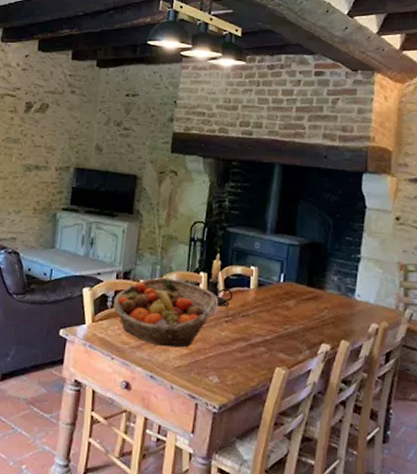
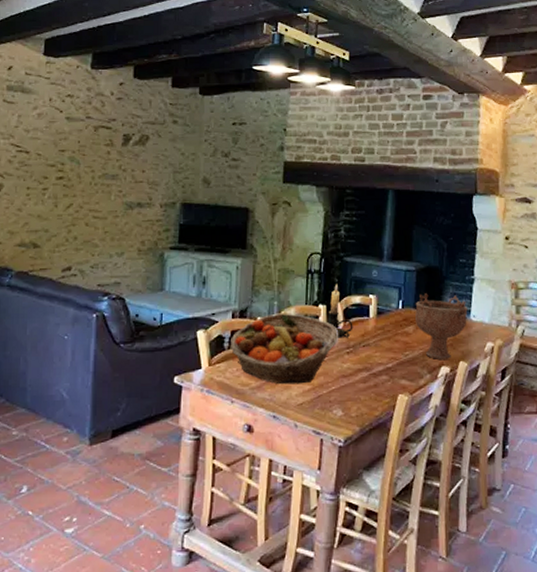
decorative bowl: none [297,269,352,337] -> present [415,293,468,359]

